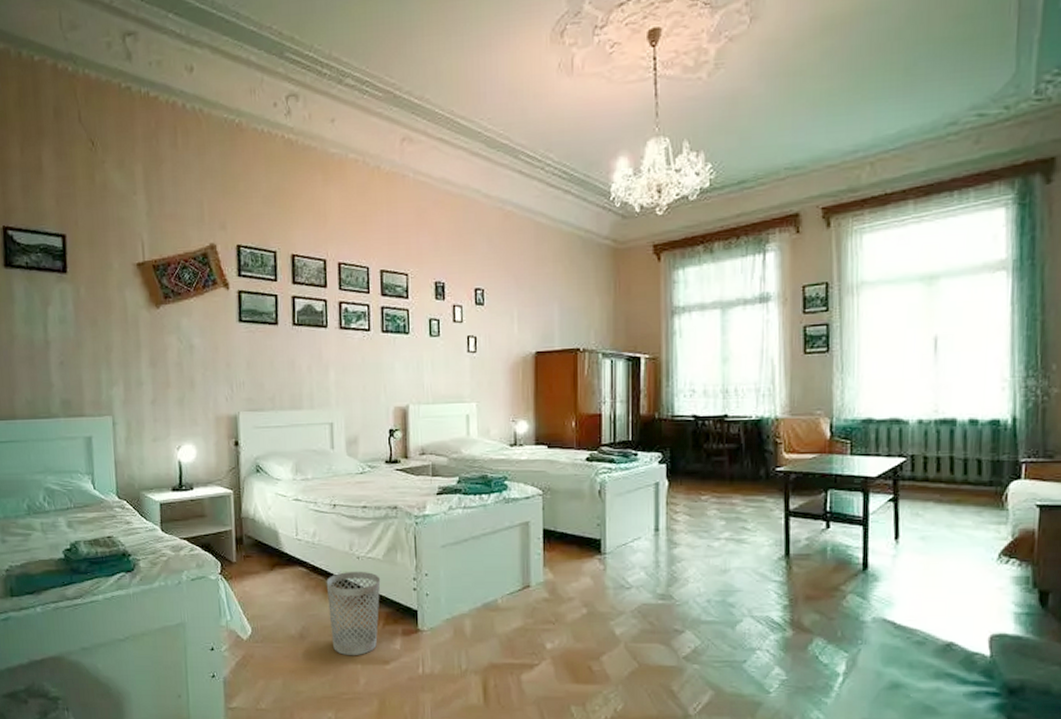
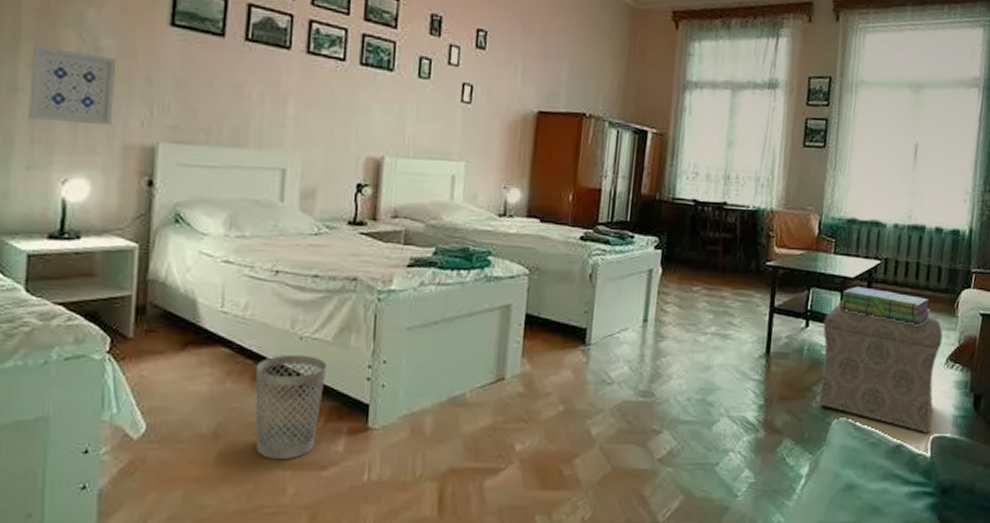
wall art: none [149,349,206,404] -> present [29,45,117,126]
ottoman: none [846,503,992,632] -> present [817,303,943,434]
stack of books: none [861,485,973,520] -> present [838,286,931,325]

